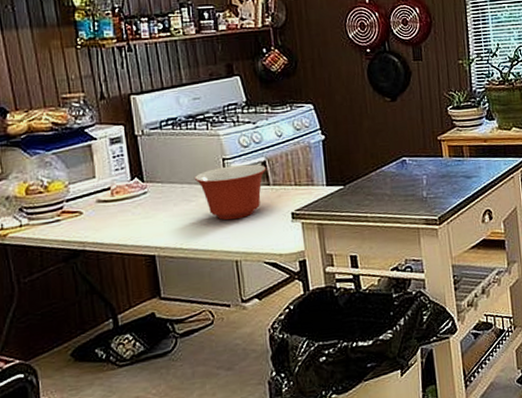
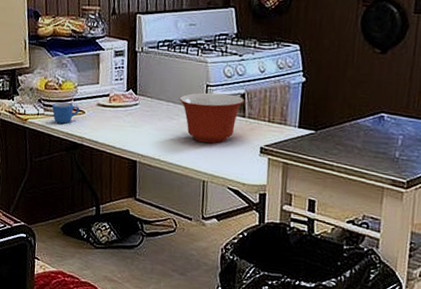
mug: none [38,205,76,232] -> present [52,102,80,124]

